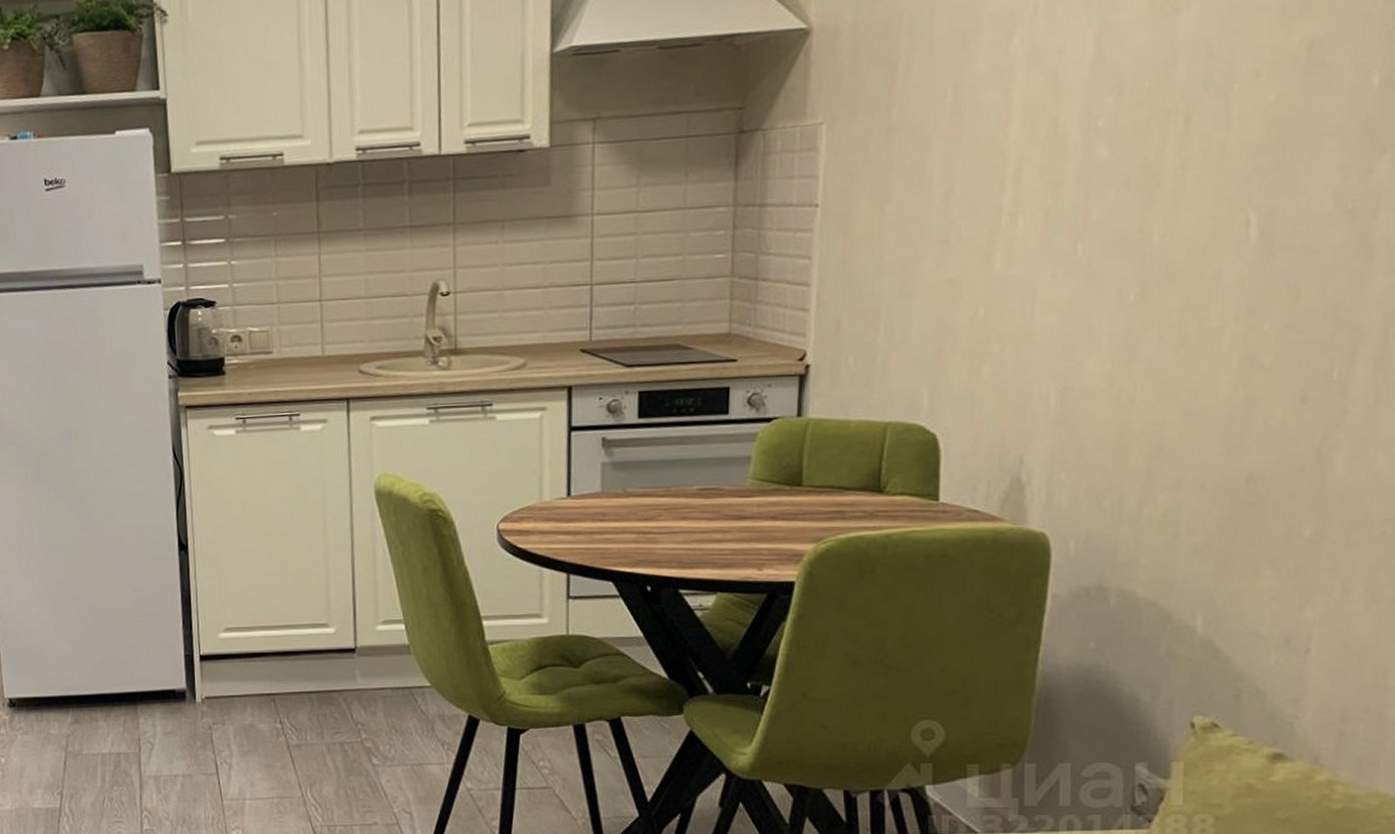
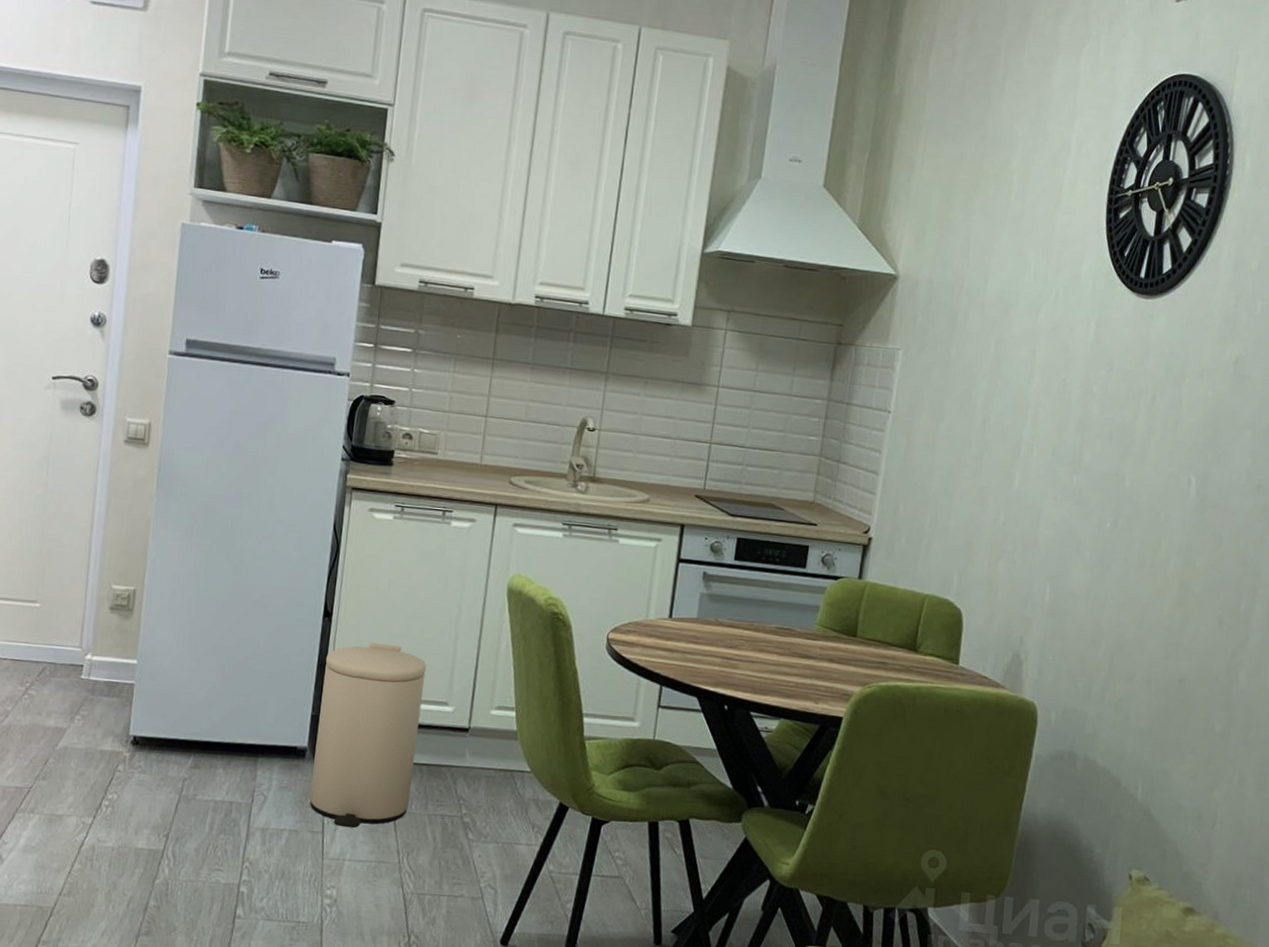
pedal bin: none [189,570,303,766] -> present [309,642,426,828]

